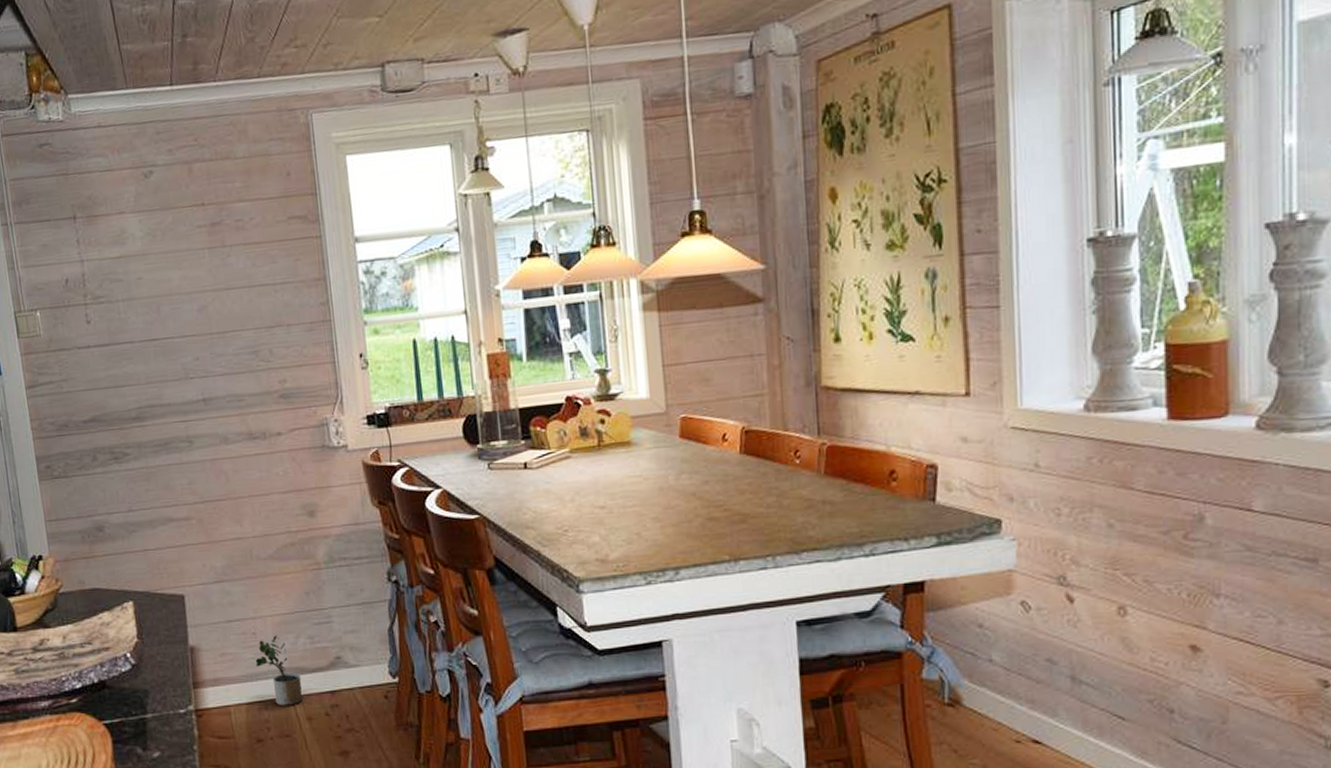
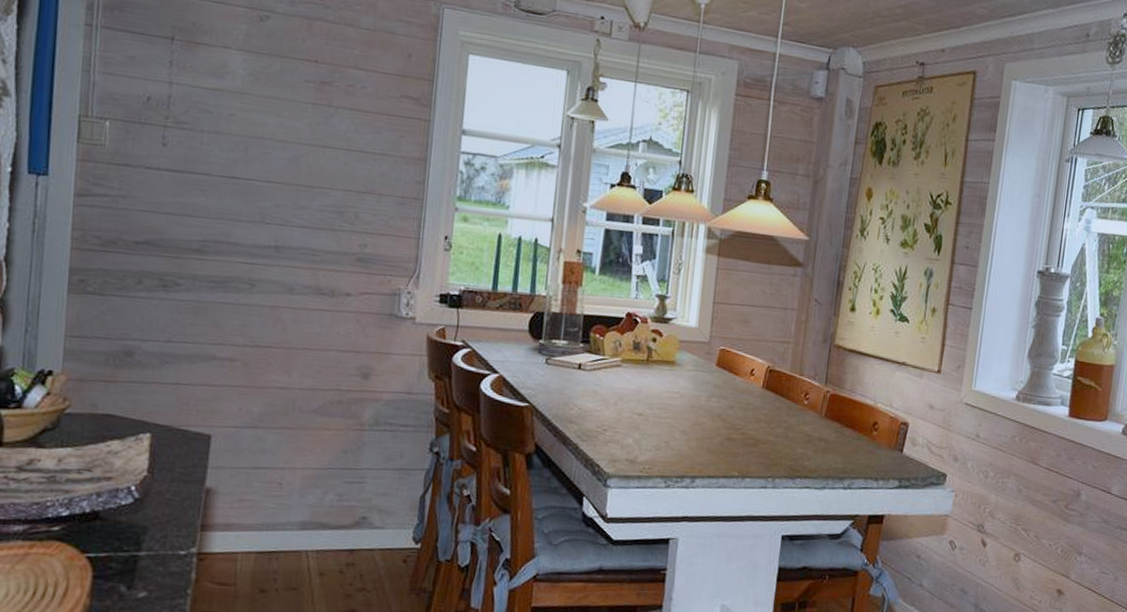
potted plant: present [255,635,304,706] -> none [275,488,322,560]

